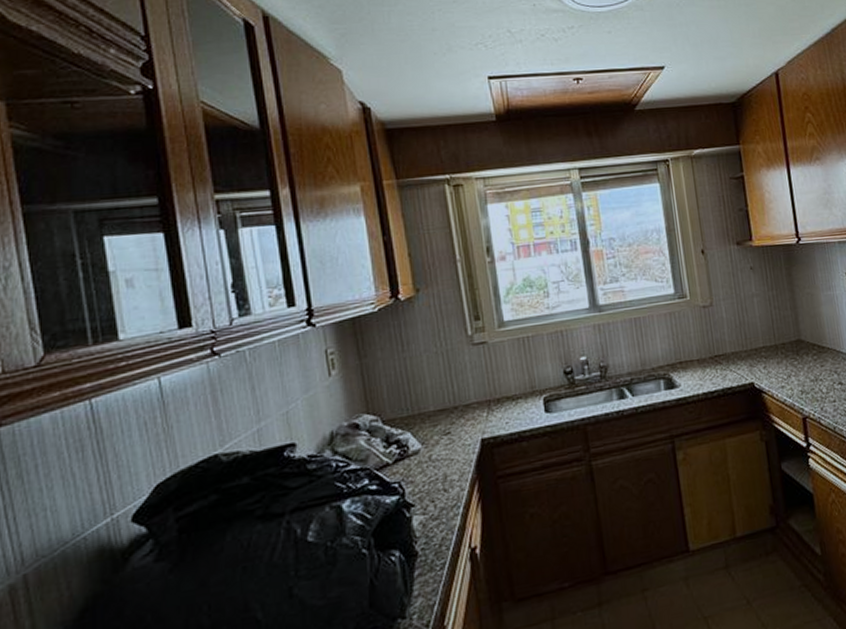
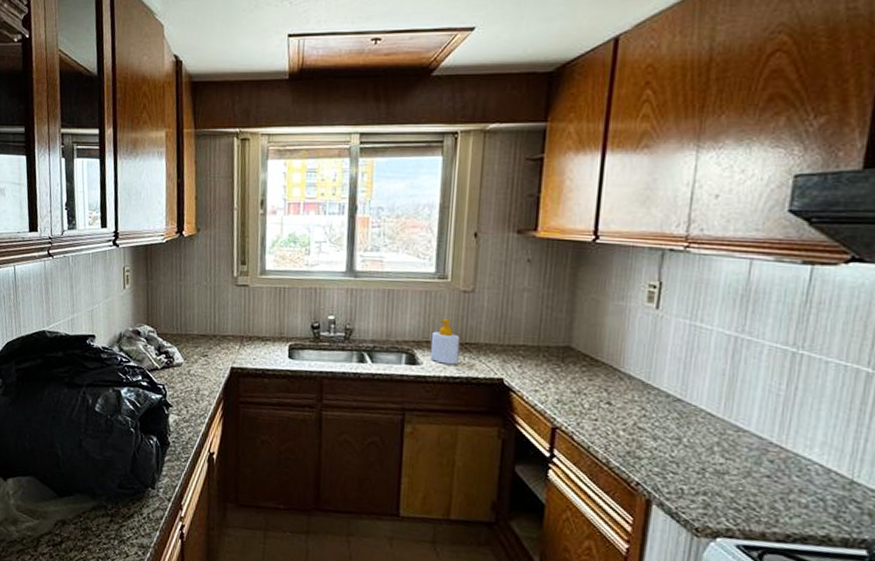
soap bottle: none [683,336,713,382] -> present [429,319,461,365]

